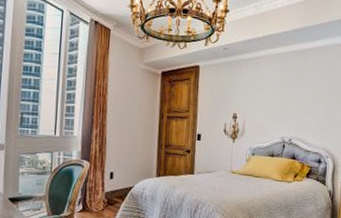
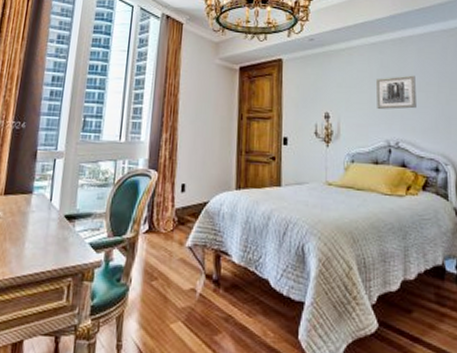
wall art: none [276,83,310,112] -> present [376,75,416,109]

